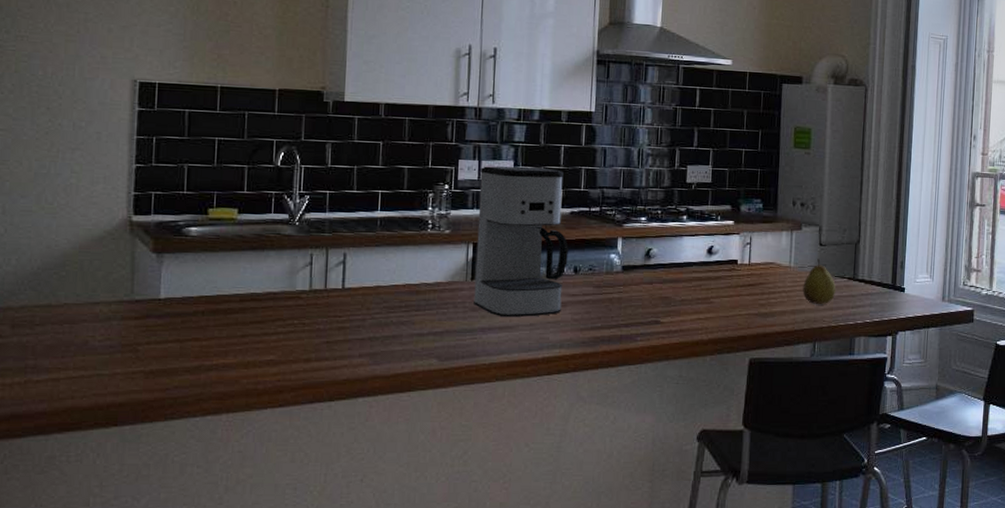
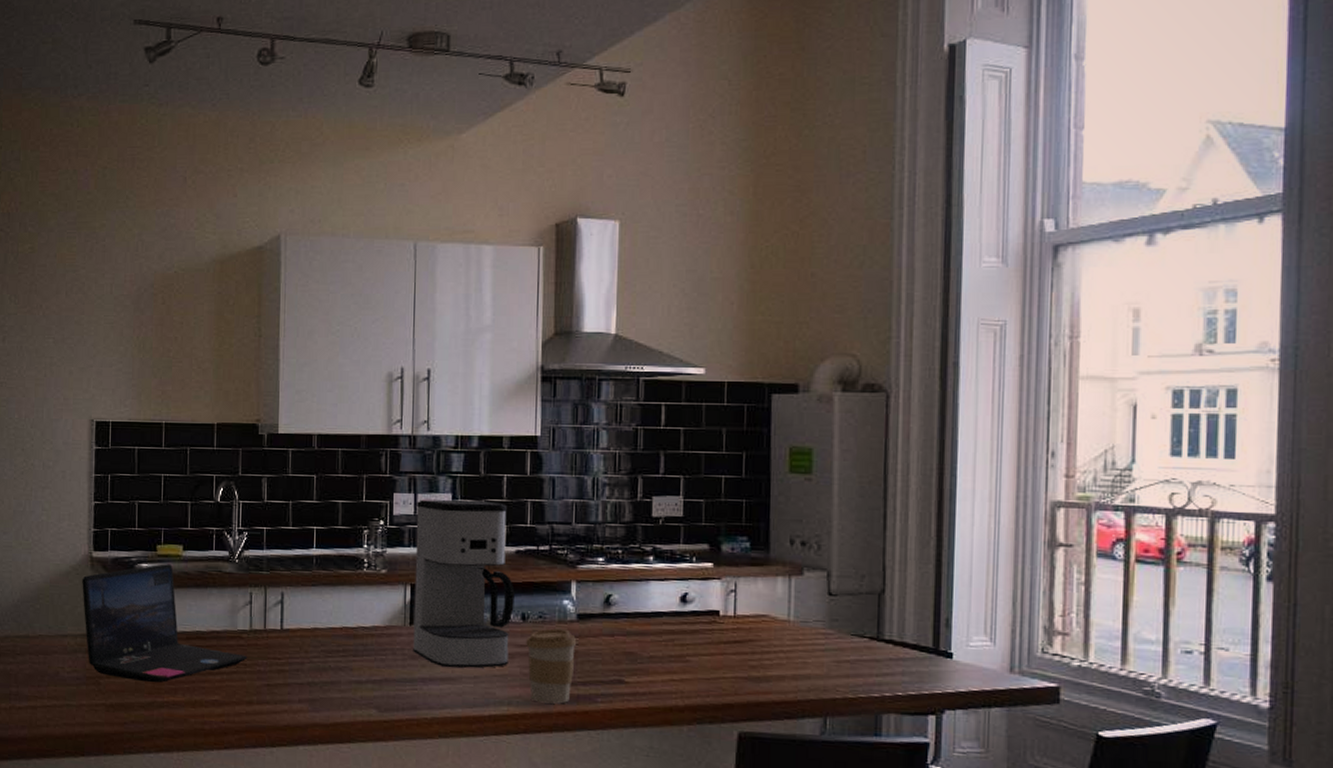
laptop: none [118,227,306,347] -> present [82,564,247,683]
coffee cup: none [577,279,621,344] -> present [526,628,577,704]
fruit: present [802,259,836,304] -> none [807,612,854,670]

